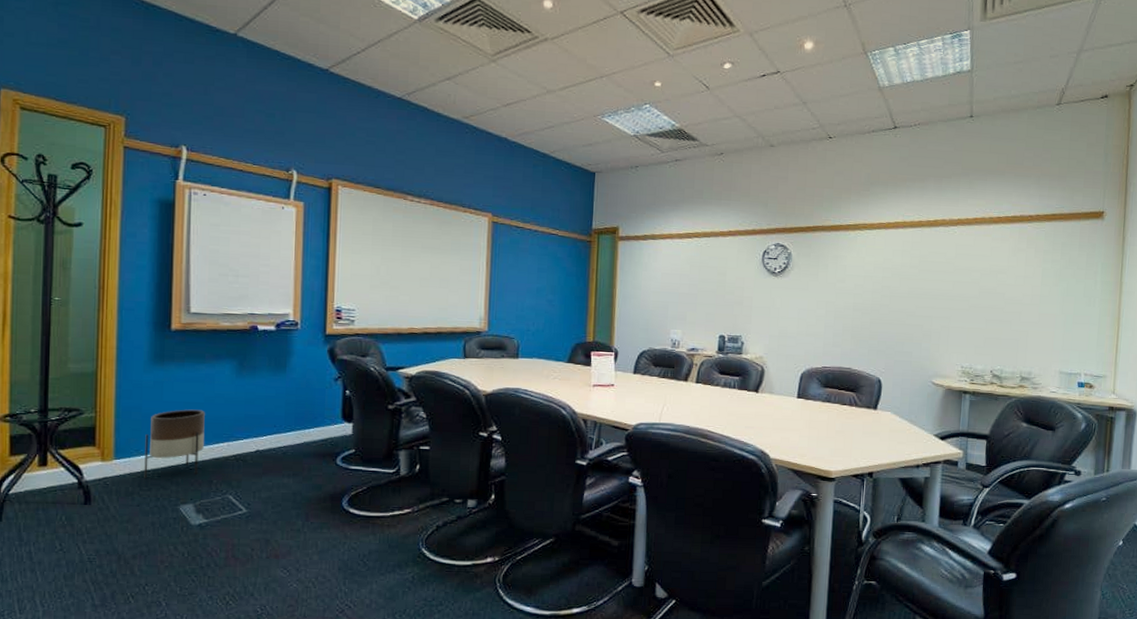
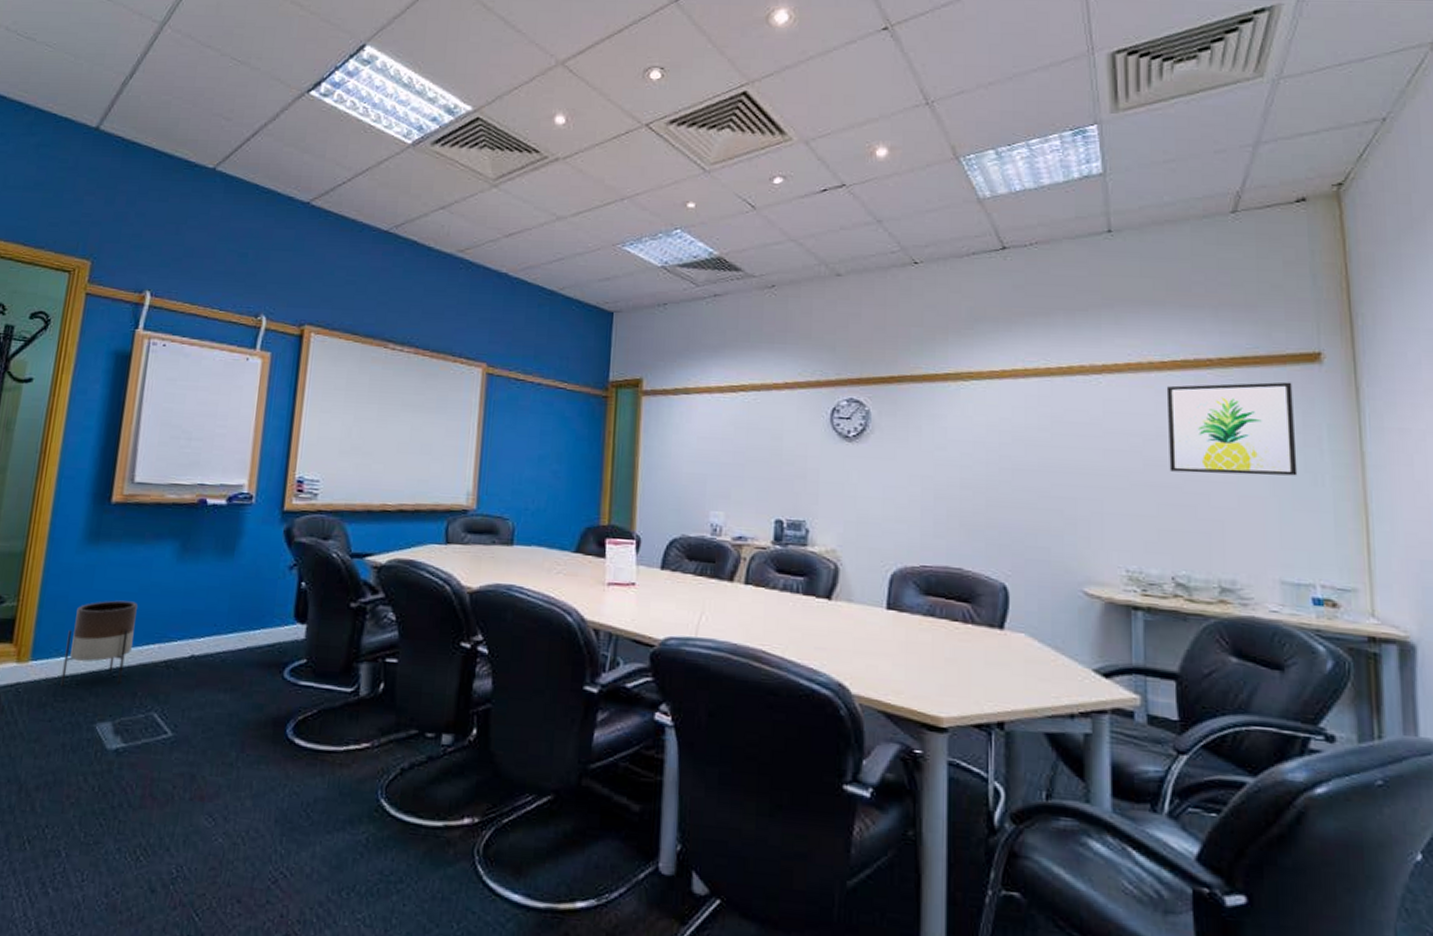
wall art: none [996,232,1083,299] -> present [1166,382,1298,476]

